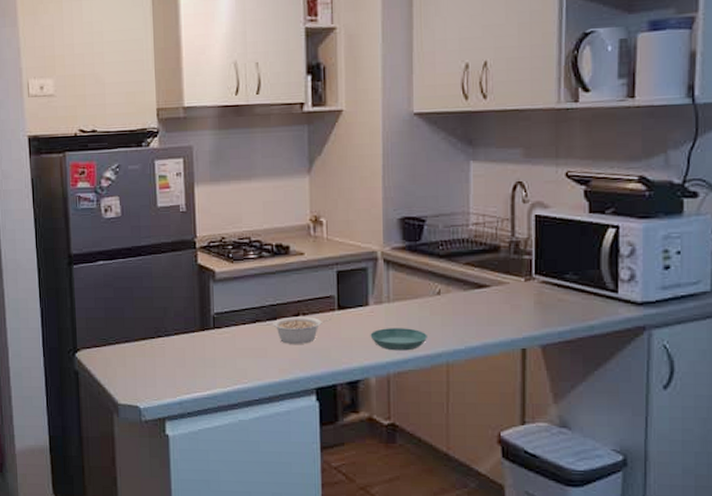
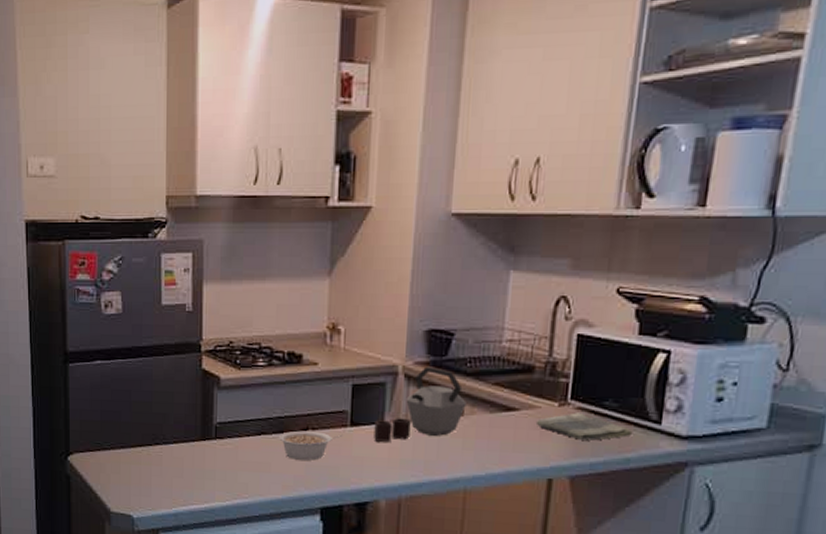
kettle: none [360,251,442,323] -> present [374,366,467,442]
saucer: present [370,328,427,351] -> none [383,448,446,474]
dish towel: none [506,286,594,311] -> present [535,412,633,441]

